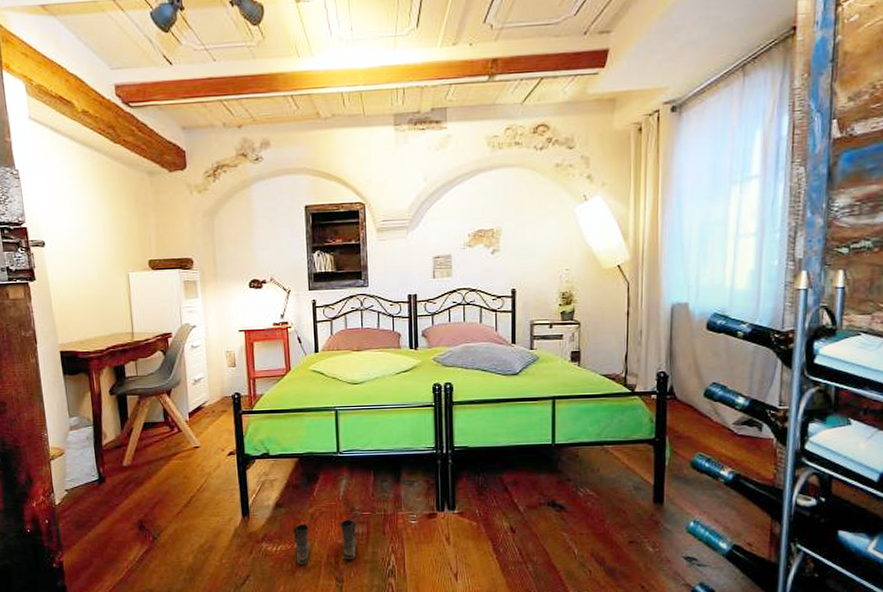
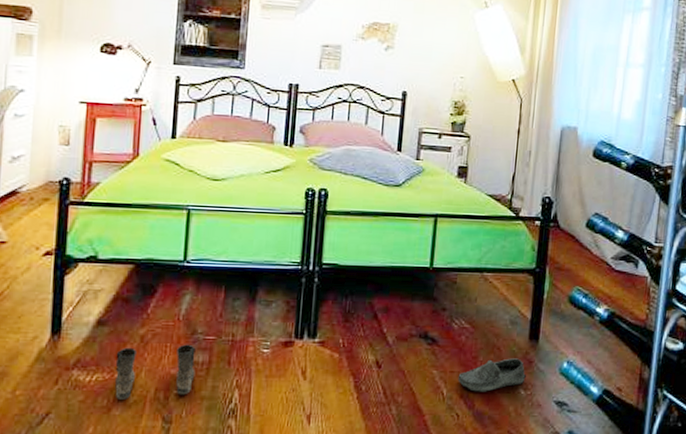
shoe: none [587,520,654,551] -> present [458,358,527,392]

